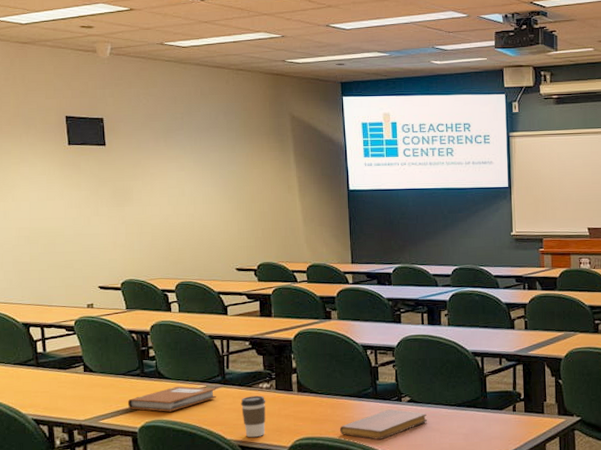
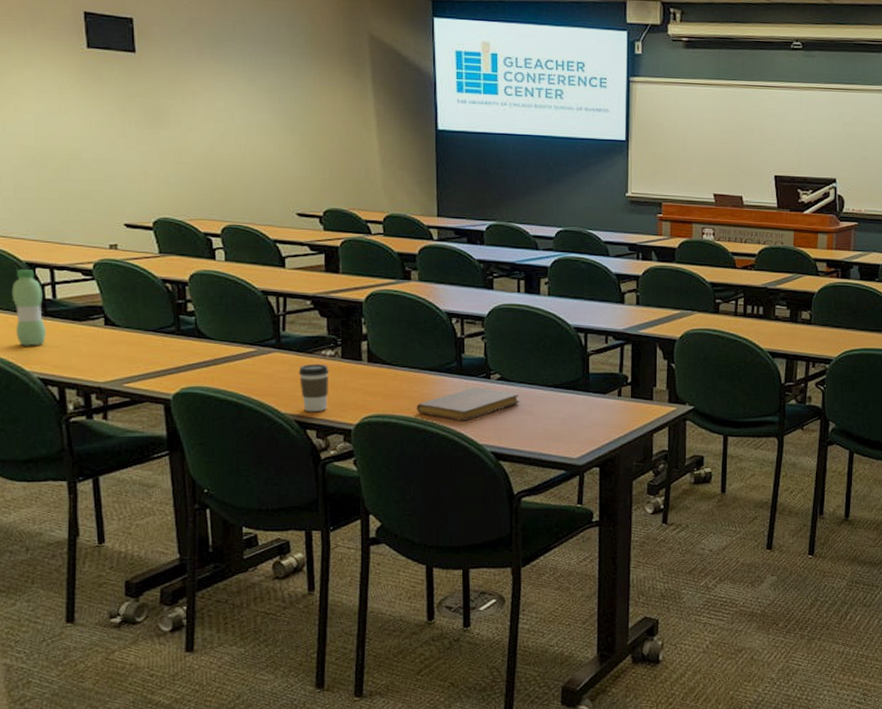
water bottle: none [11,328,38,393] -> present [11,268,46,346]
notebook: present [128,386,216,412] -> none [160,348,269,378]

